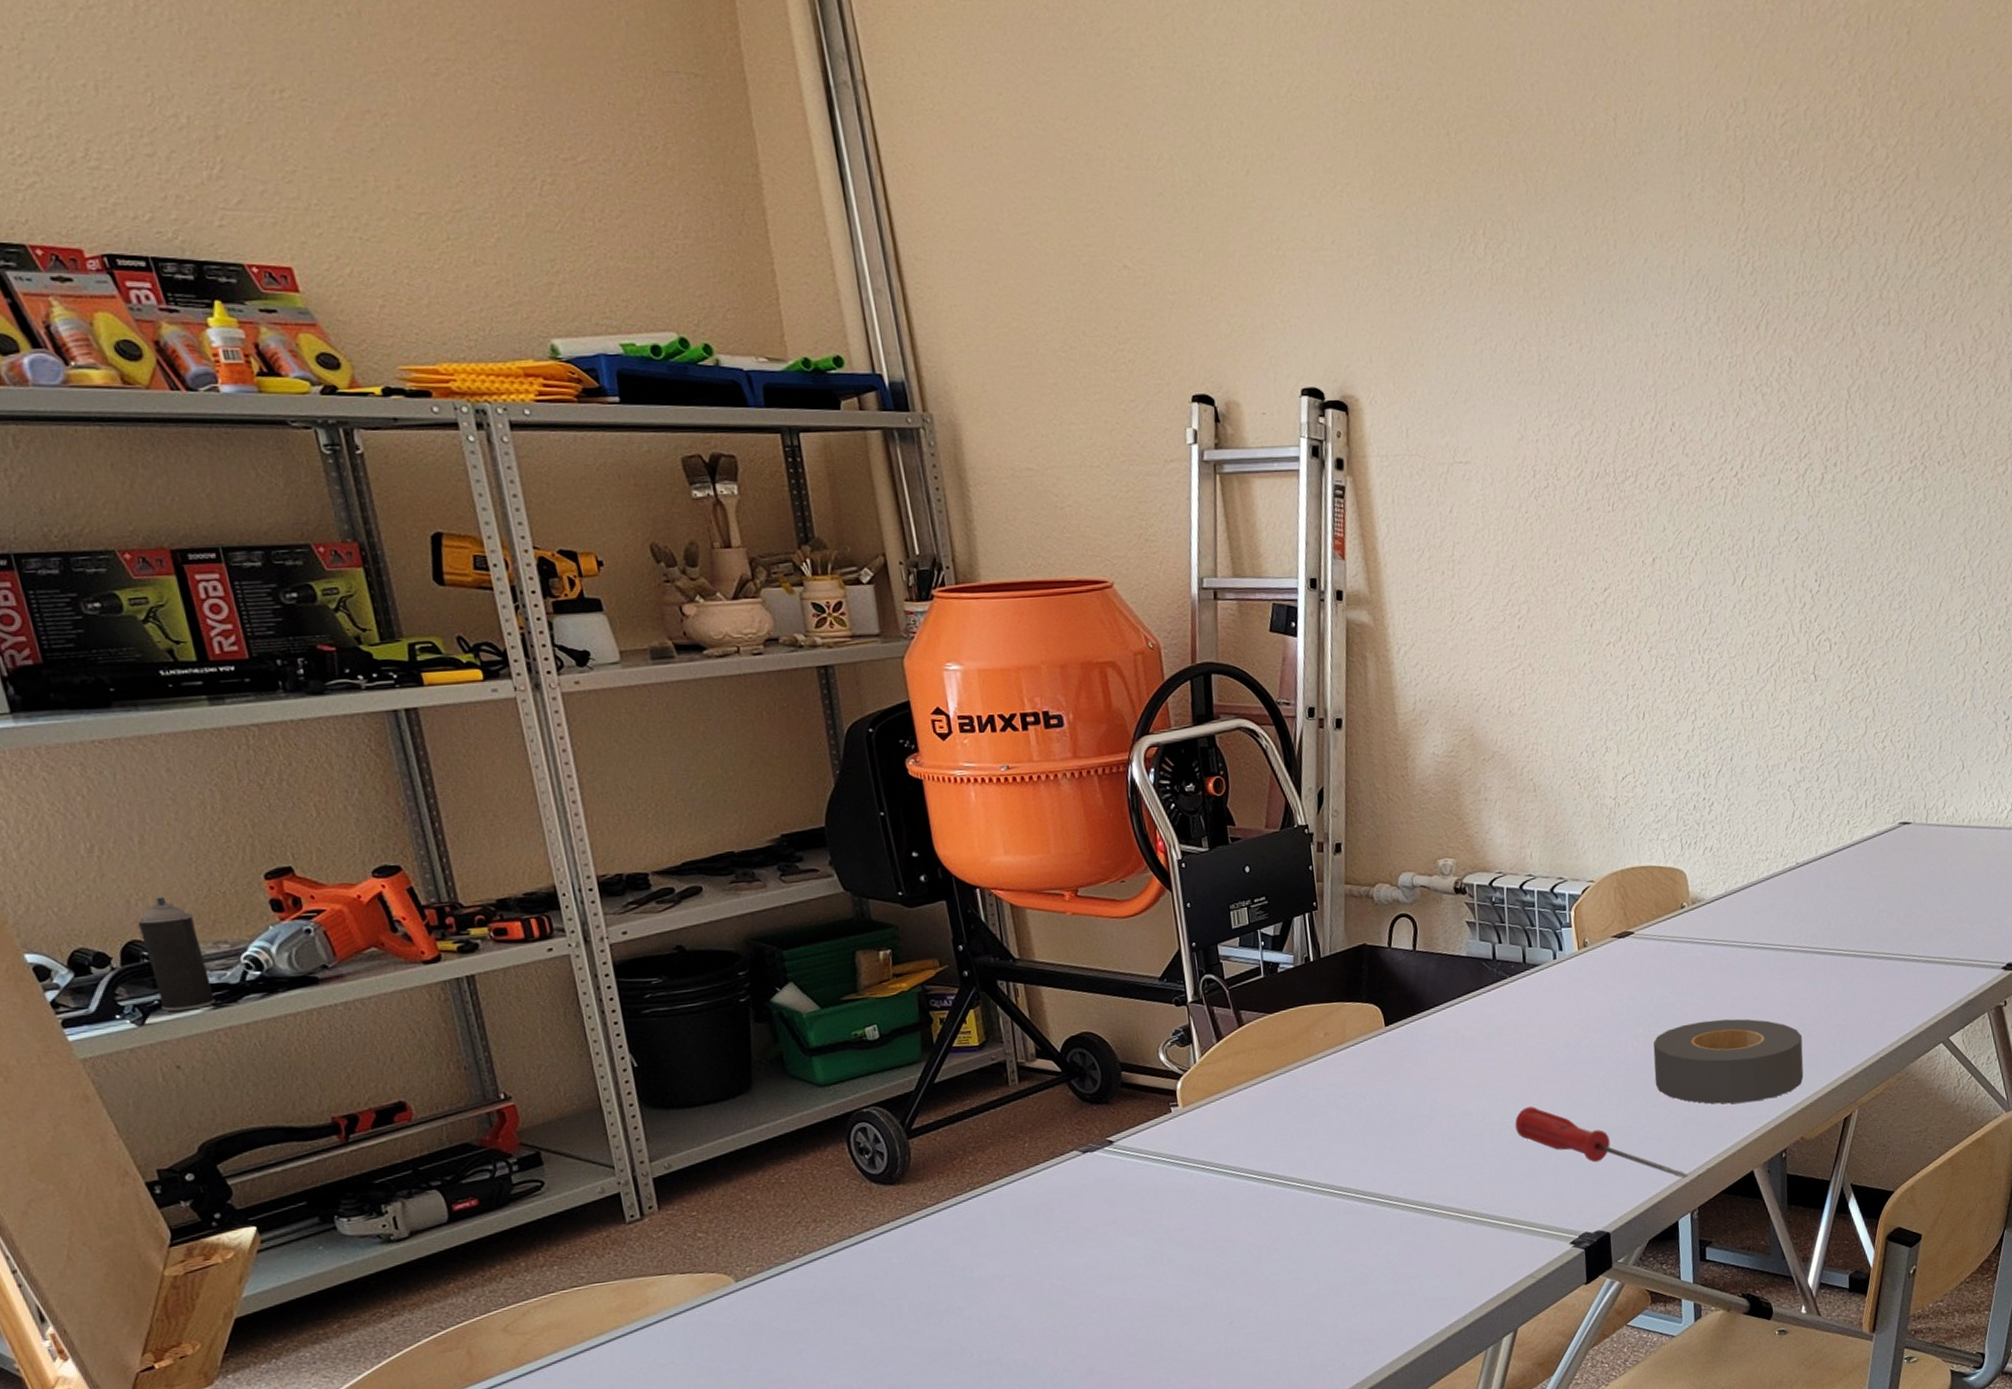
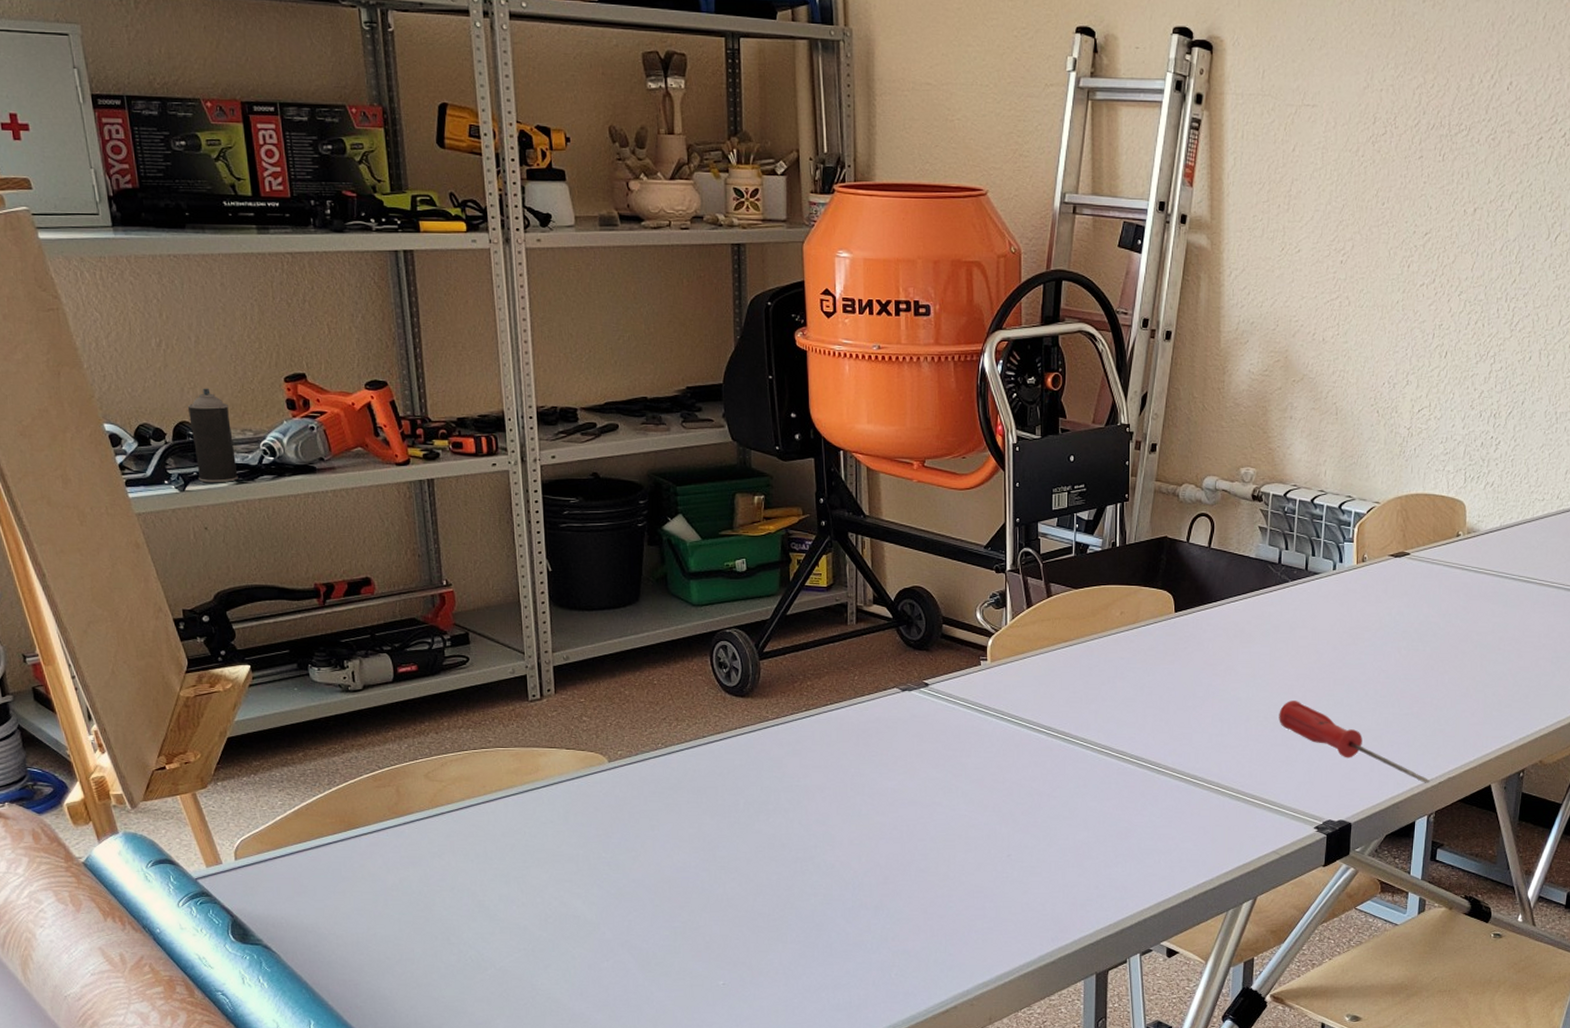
adhesive tape: present [1653,1019,1804,1104] -> none [1411,642,1553,722]

